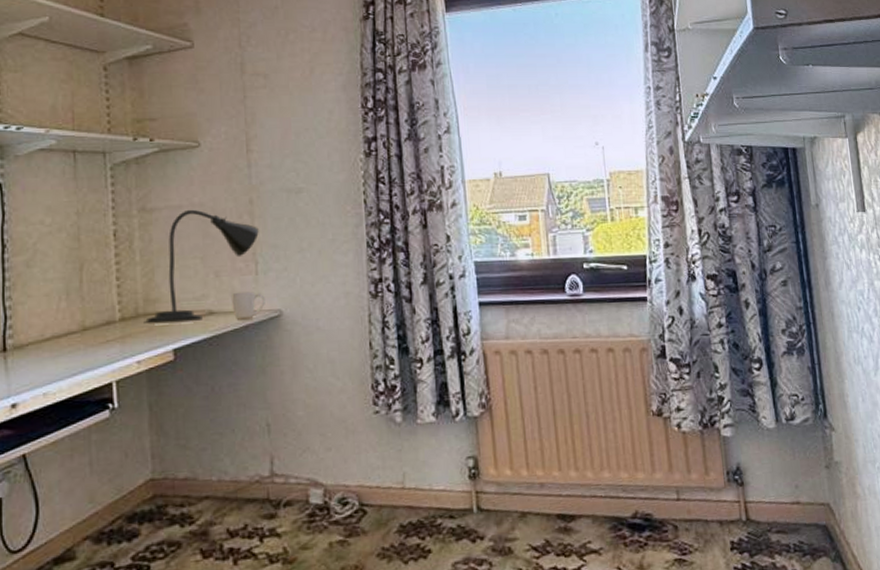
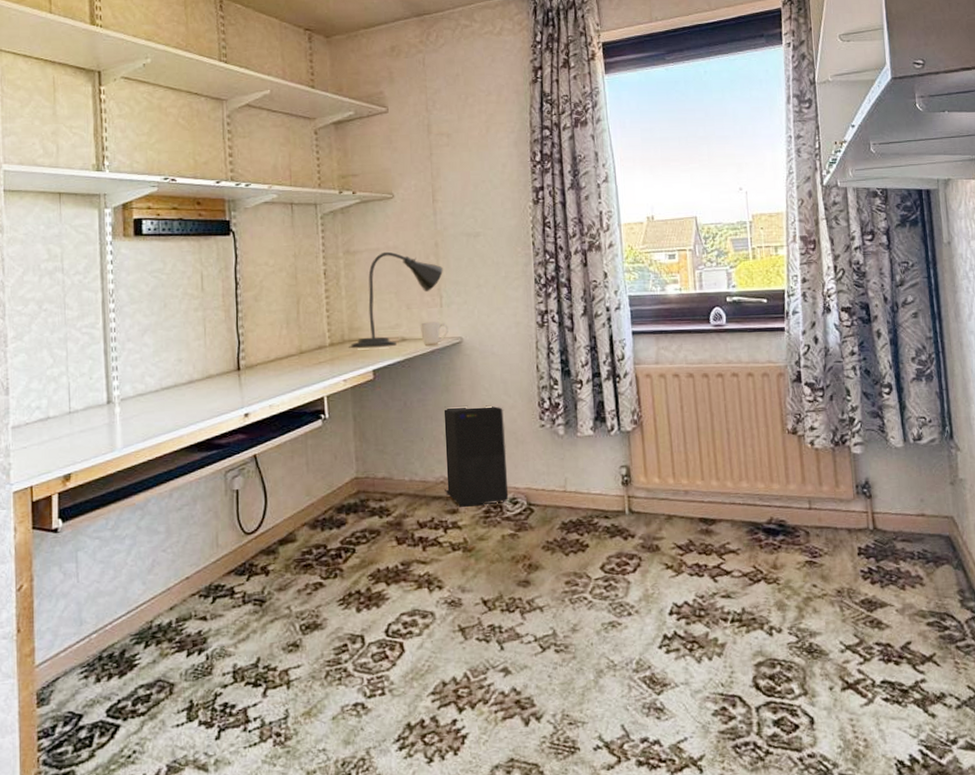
computer tower: none [259,389,336,511] -> present [443,405,508,507]

